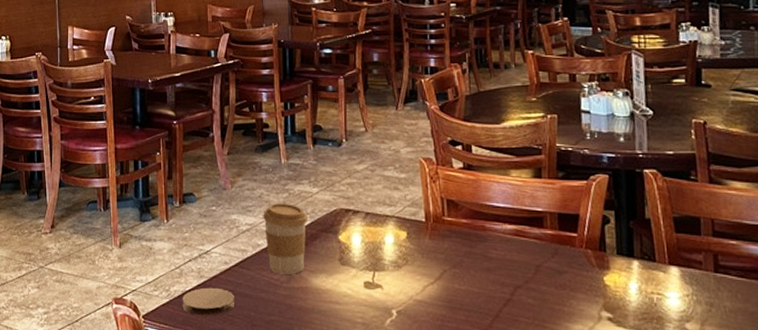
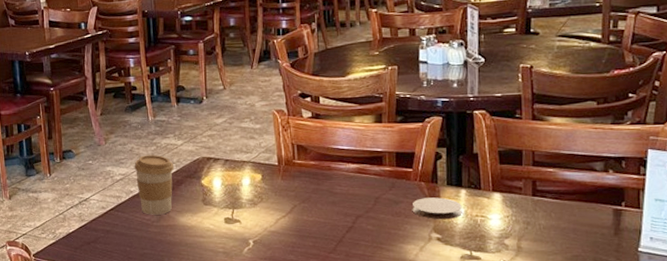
coaster: present [182,287,235,316] -> none [66,228,113,253]
coaster: none [577,268,636,296] -> present [412,197,462,220]

